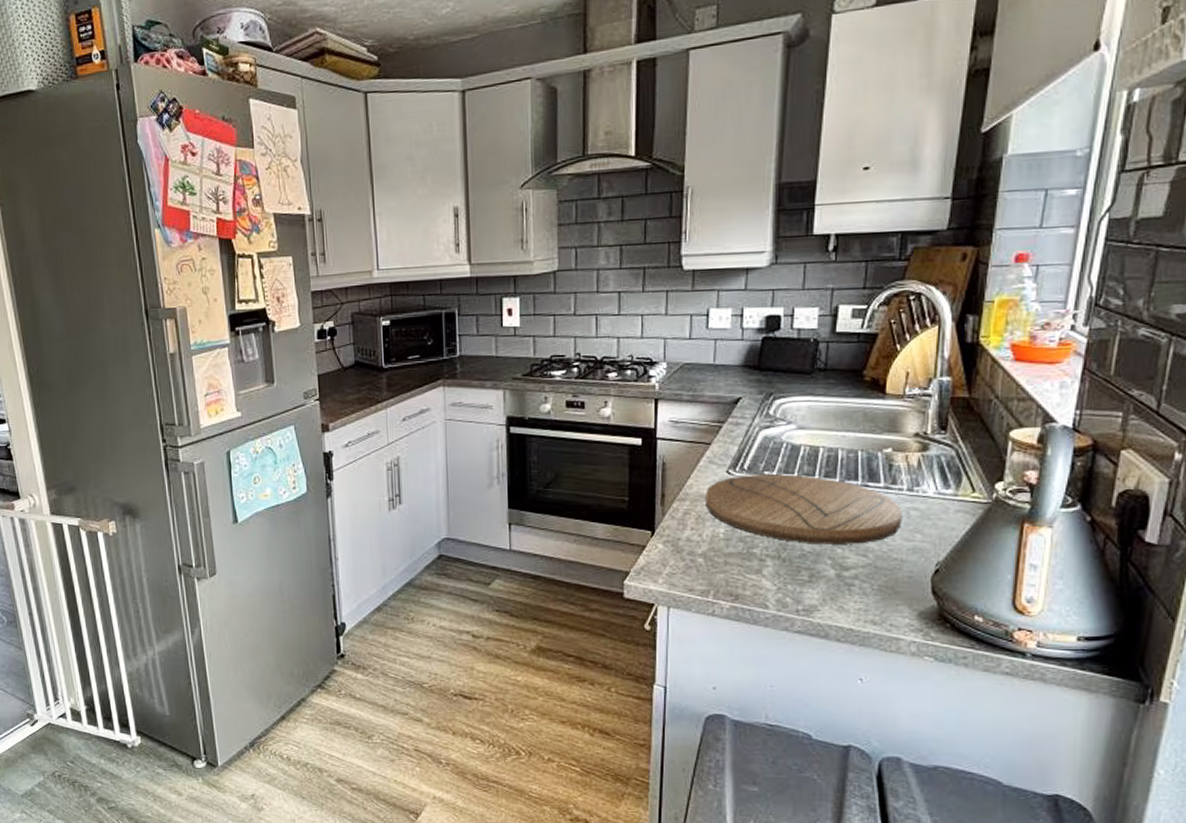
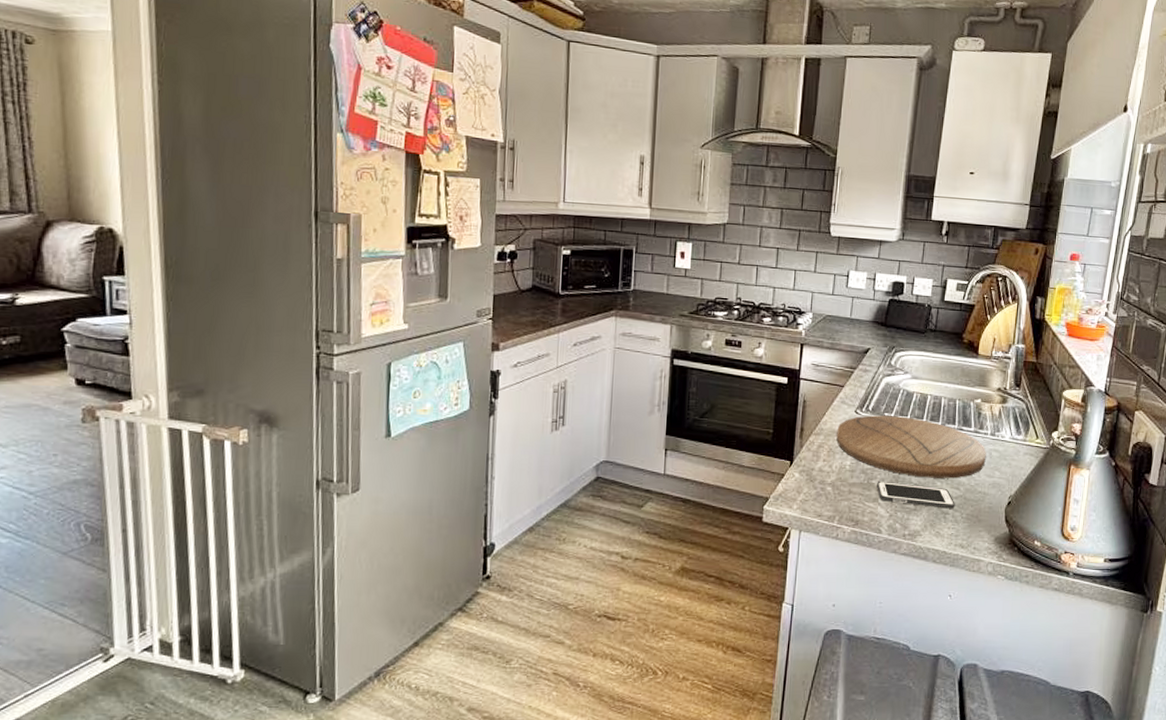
cell phone: none [759,549,862,579] -> present [877,480,955,509]

